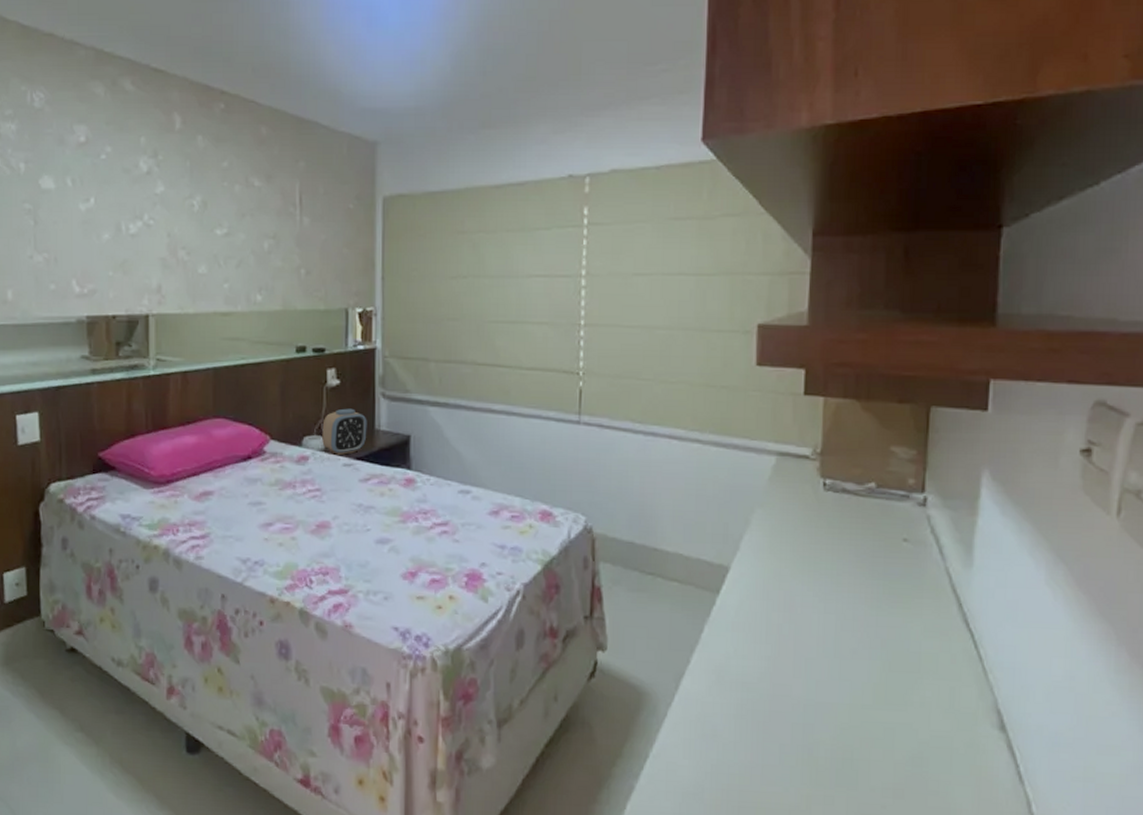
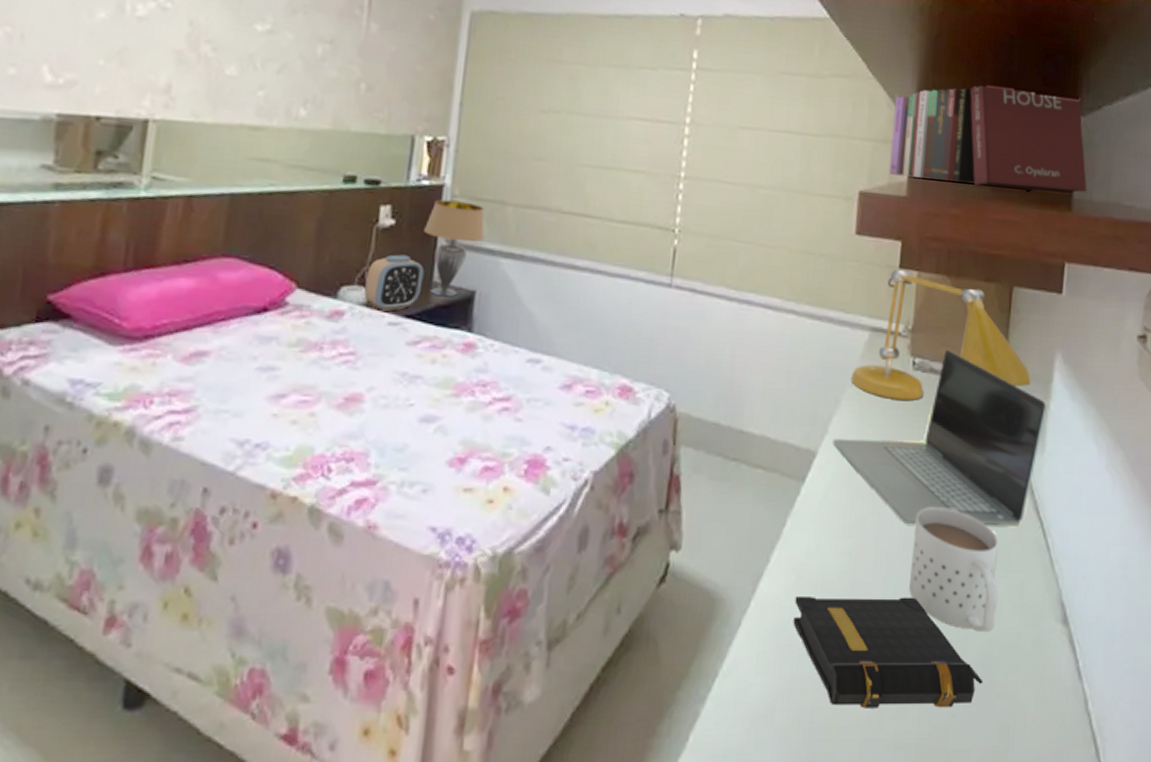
table lamp: none [364,361,413,441] -> present [424,199,485,297]
book: none [716,693,914,799] -> present [793,595,984,709]
laptop: none [745,470,975,638] -> present [833,349,1048,527]
table lamp: none [759,396,955,519] -> present [850,269,1032,400]
books: none [788,206,1014,310] -> present [889,84,1087,194]
mug: none [831,617,927,734] -> present [909,506,999,633]

